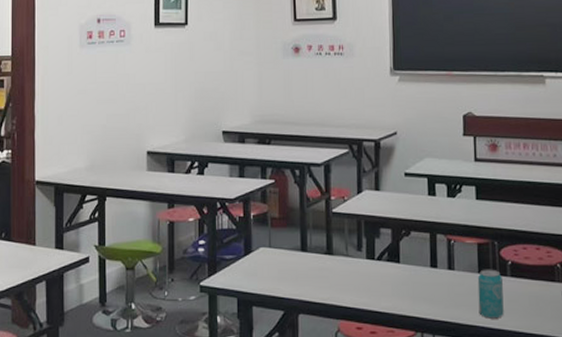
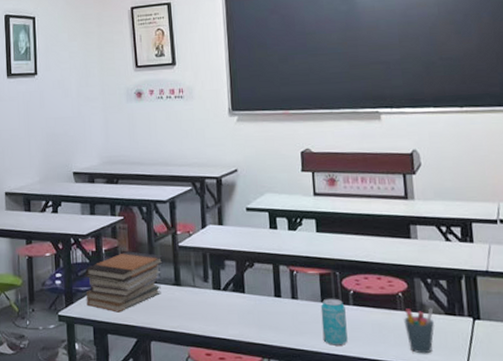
book stack: none [230,217,316,283] -> present [84,251,164,313]

